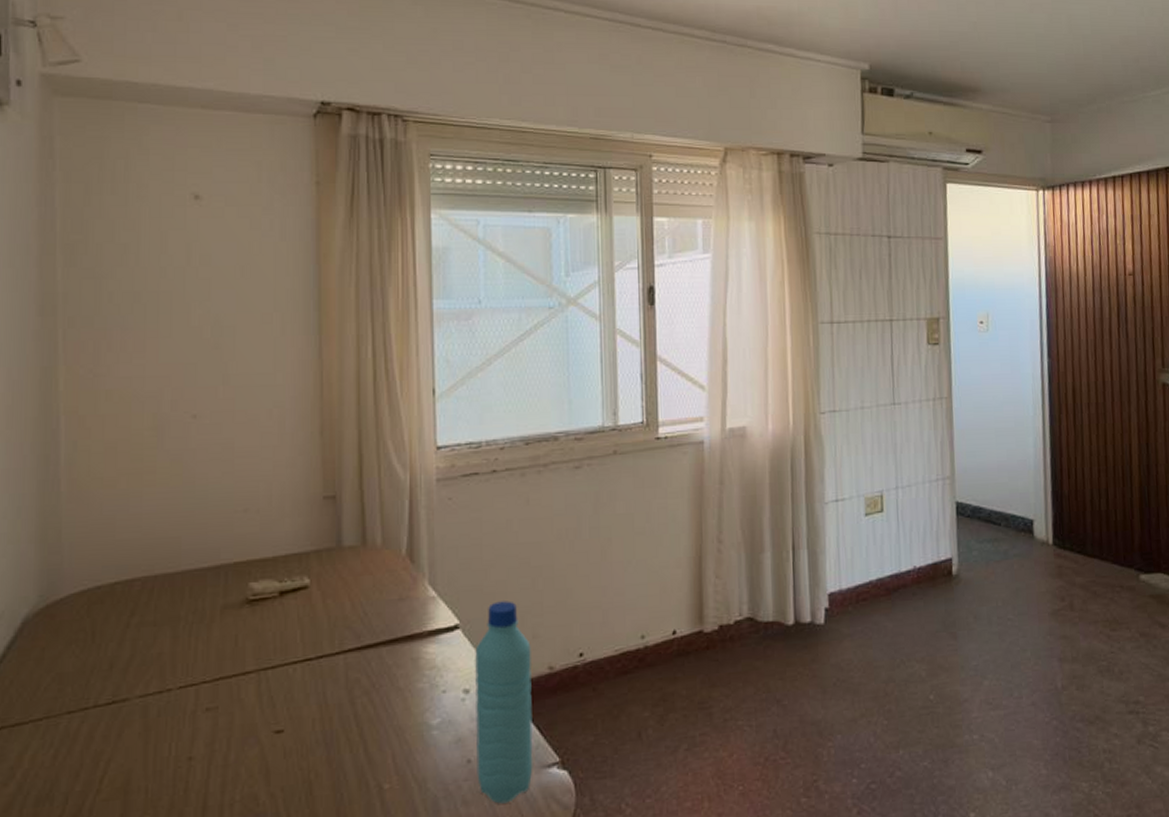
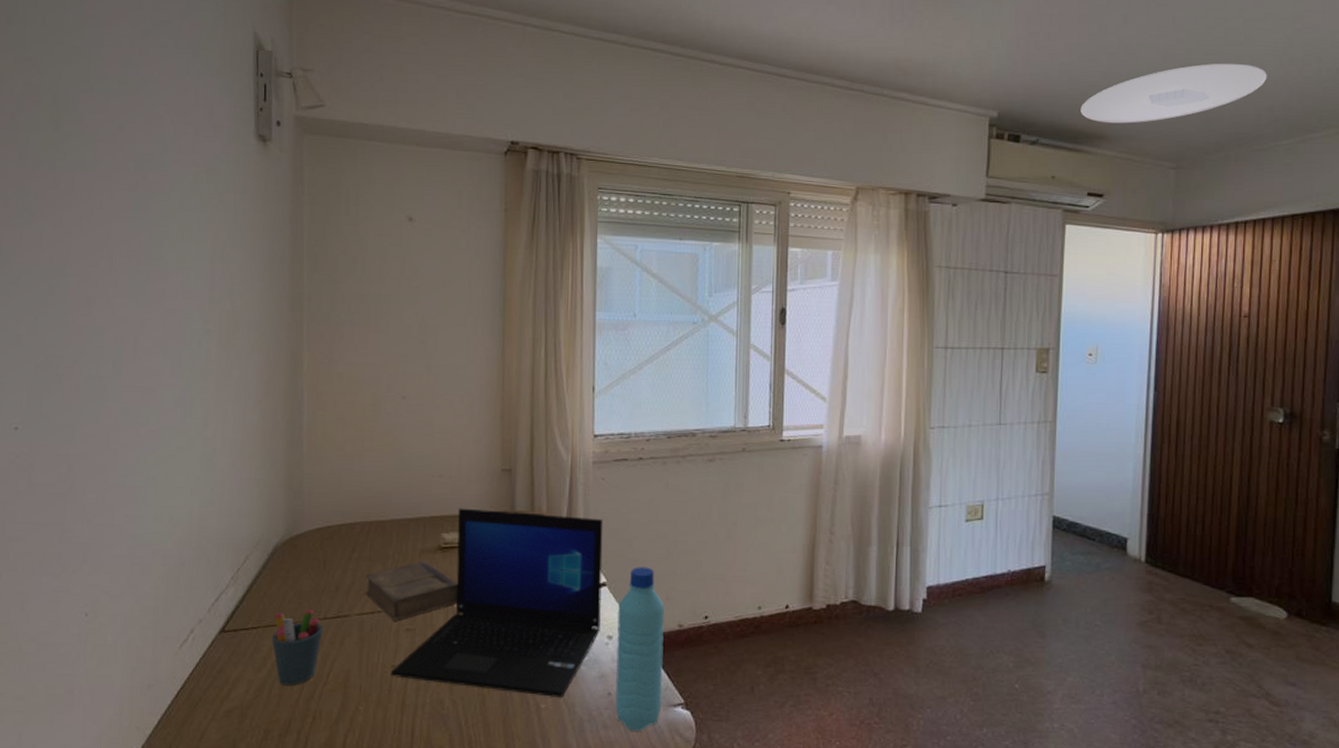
pen holder: none [21,697,93,801] -> present [271,610,323,686]
book: none [150,619,273,701] -> present [365,561,458,621]
laptop: none [186,547,454,774] -> present [390,508,603,697]
ceiling light: none [953,12,1131,76] -> present [1080,63,1267,124]

